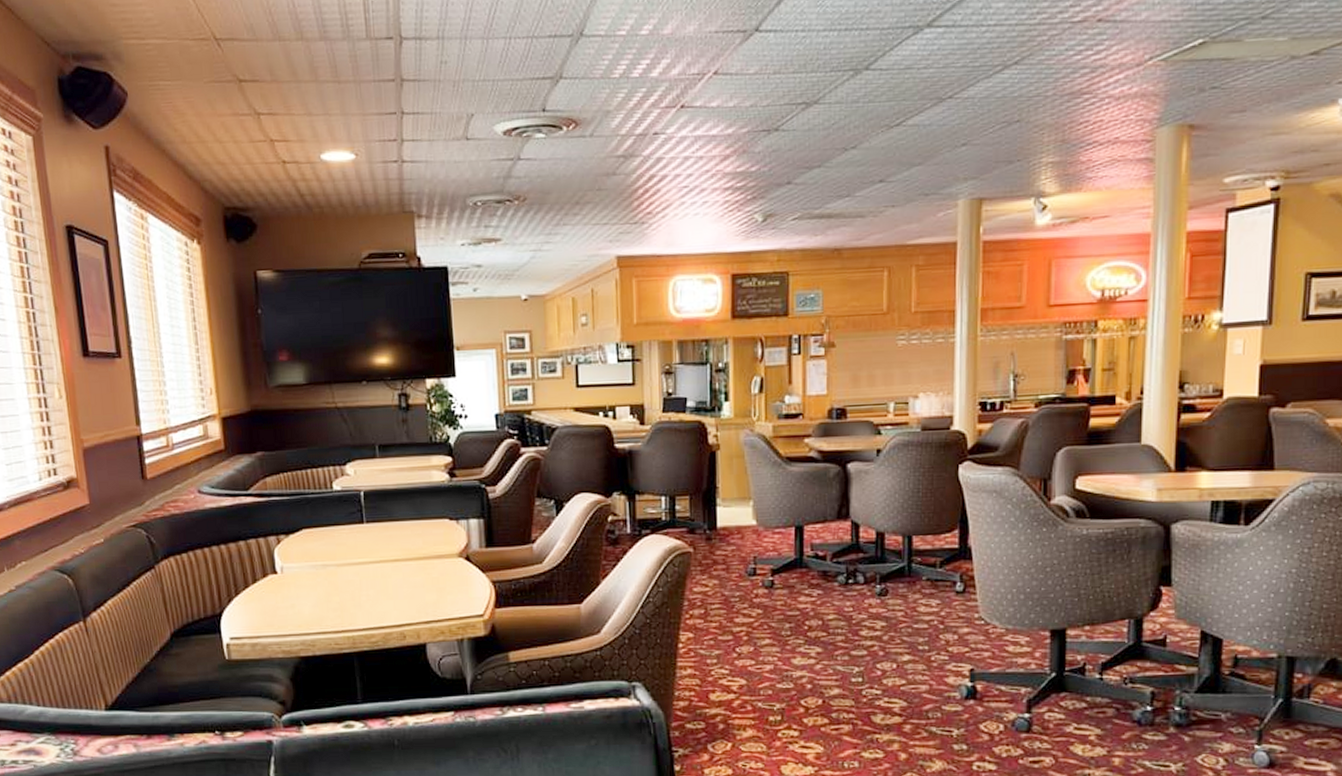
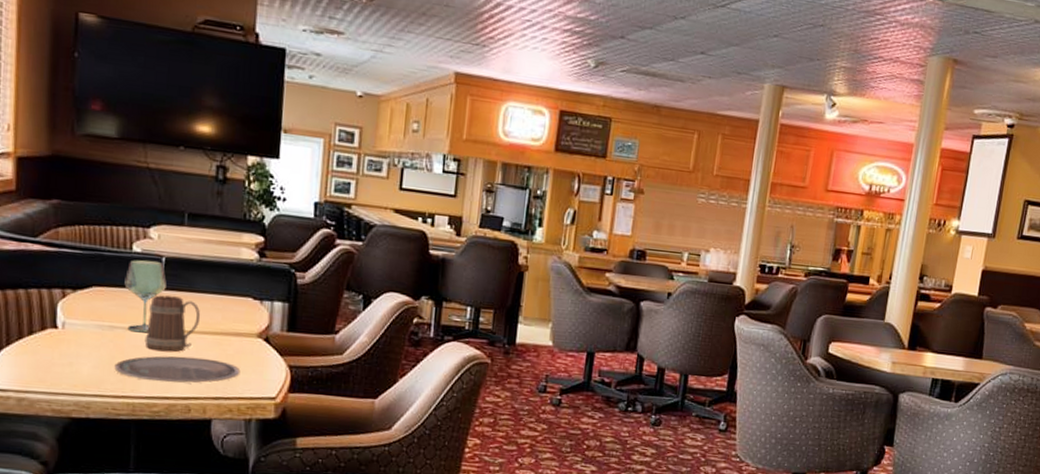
wine glass: none [330,496,368,568] -> present [124,259,167,333]
plate: none [331,584,447,613] -> present [114,355,241,384]
beer mug: none [355,528,403,583] -> present [144,295,201,352]

